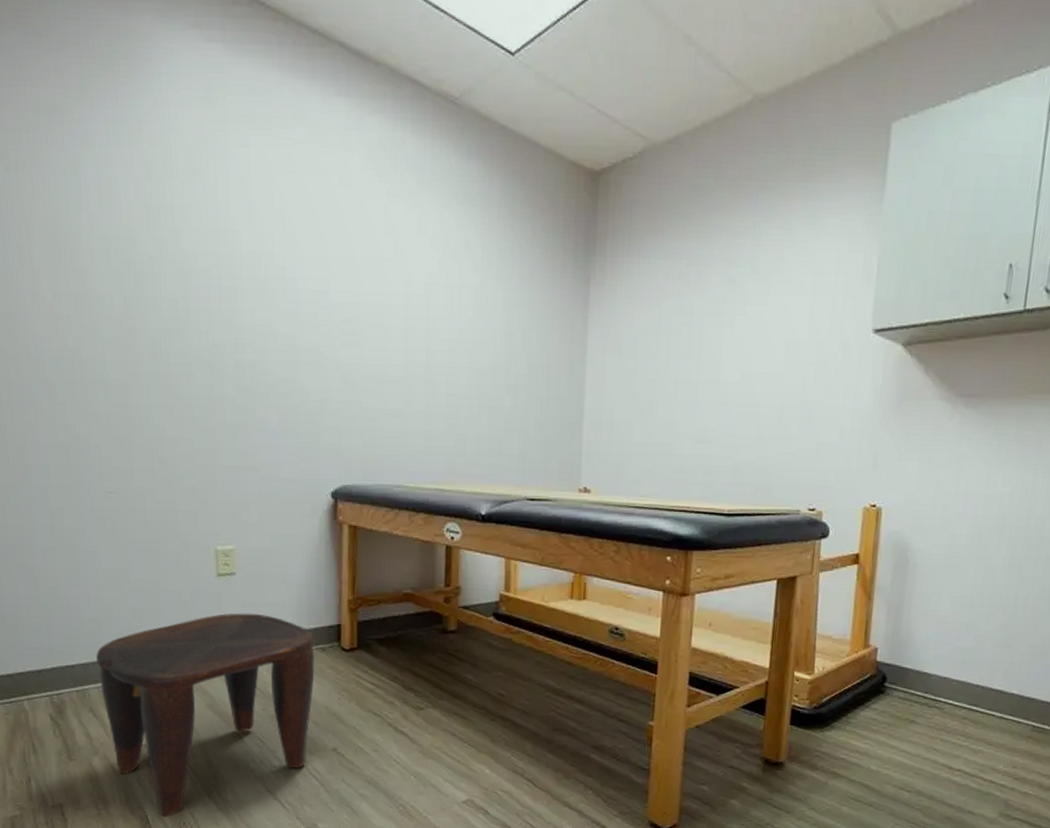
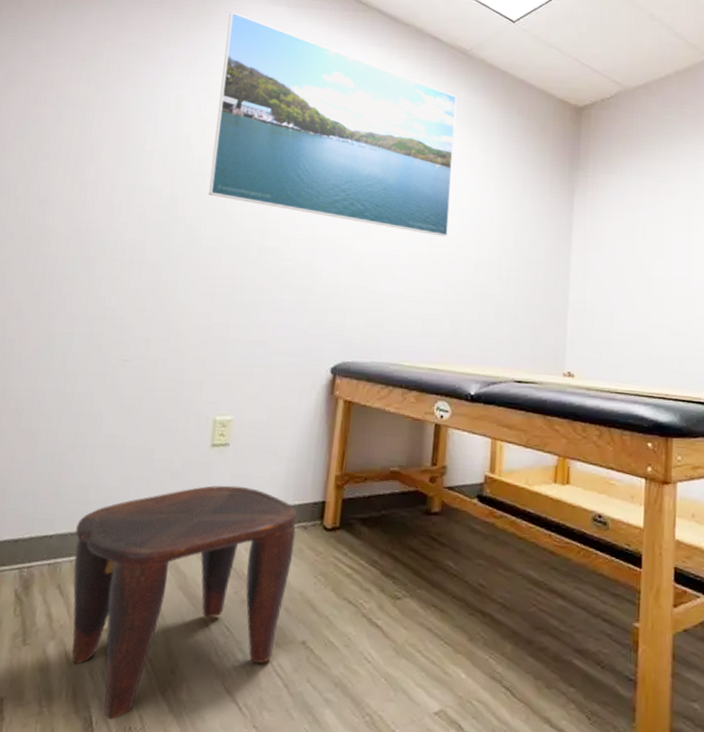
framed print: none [152,52,447,342] -> present [209,11,457,237]

